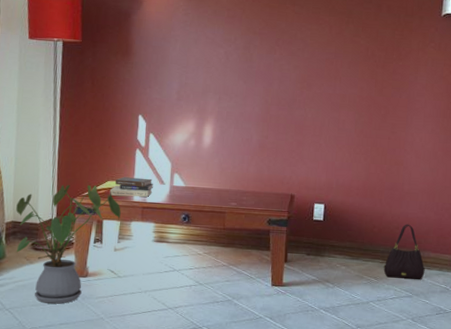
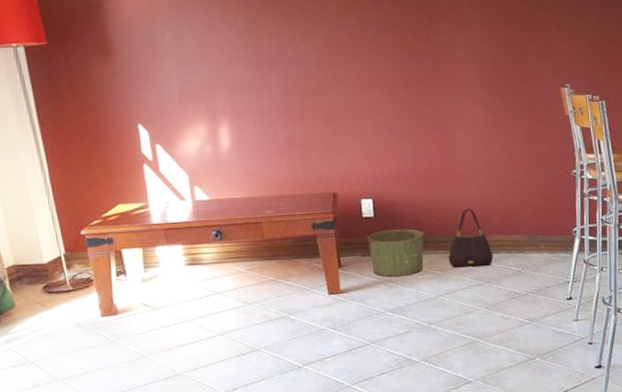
house plant: present [16,185,121,304] -> none [14,212,142,350]
books: present [109,177,153,198] -> none [121,195,173,221]
basket: none [313,233,366,278] -> present [365,228,425,277]

